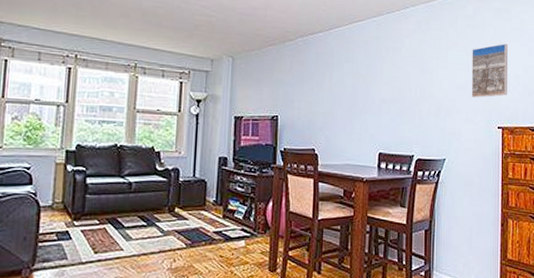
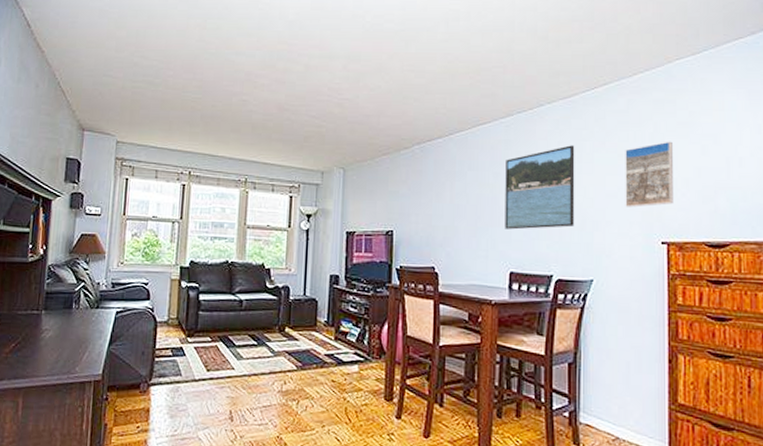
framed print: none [375,43,433,116] -> present [505,145,575,230]

